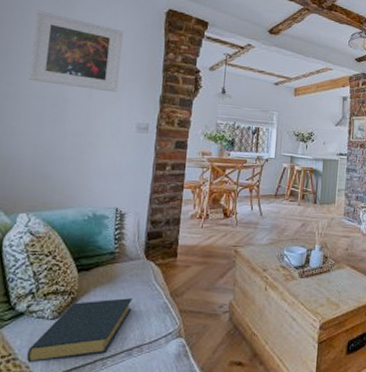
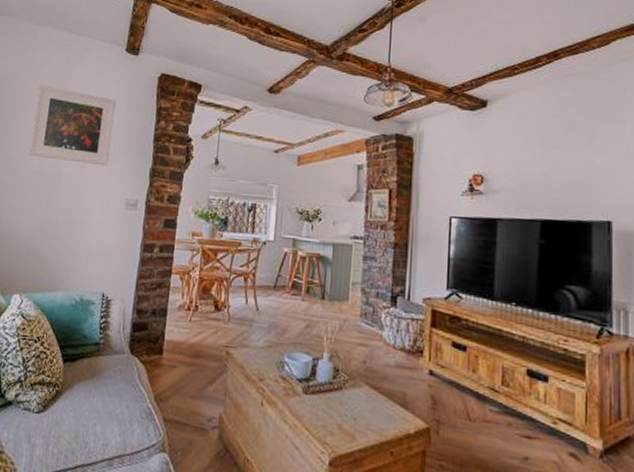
hardback book: present [26,298,133,363] -> none [12,396,116,460]

